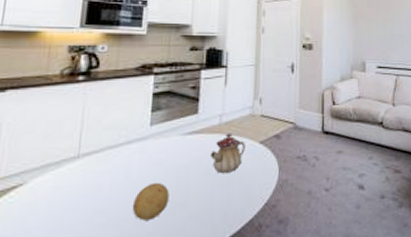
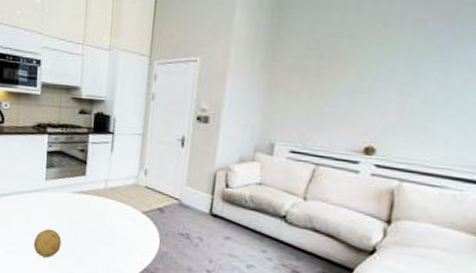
teapot: present [211,133,245,174] -> none [96,198,128,235]

